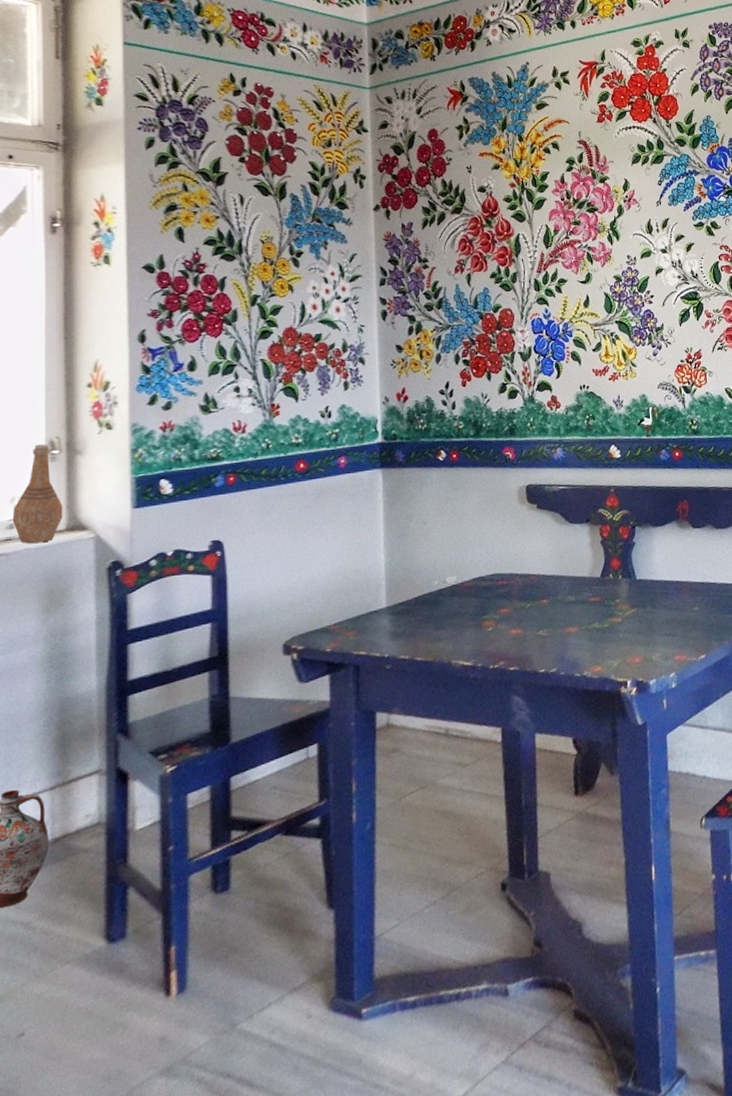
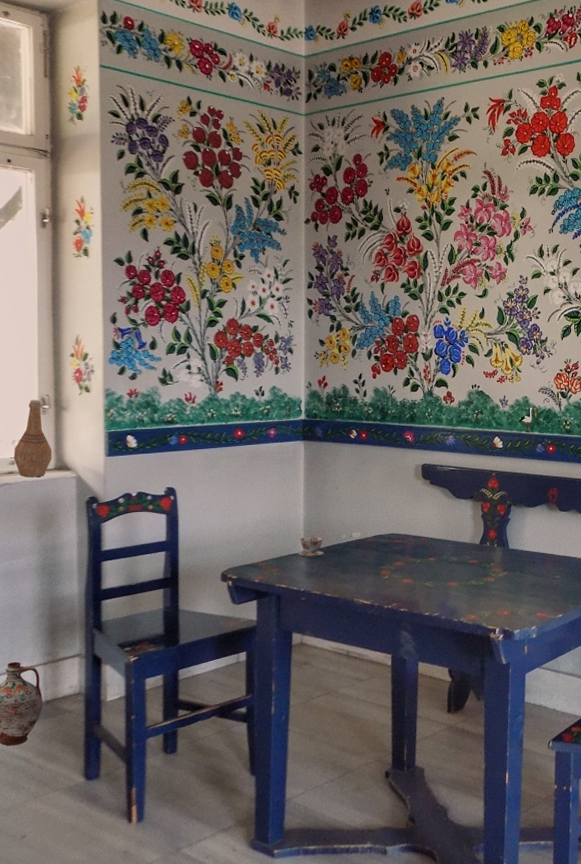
teacup: none [380,586,413,613] -> present [298,536,325,557]

